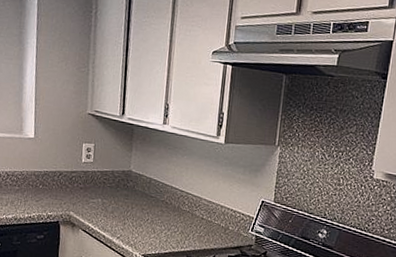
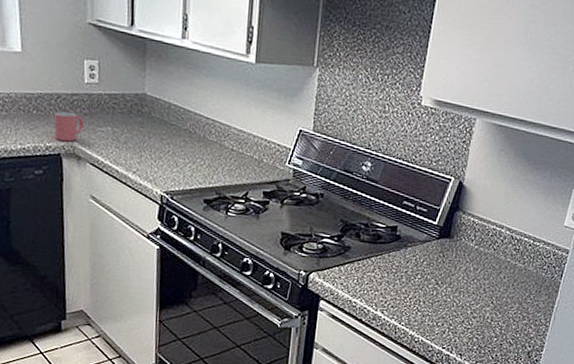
mug: none [55,186,80,211] -> present [54,112,85,142]

